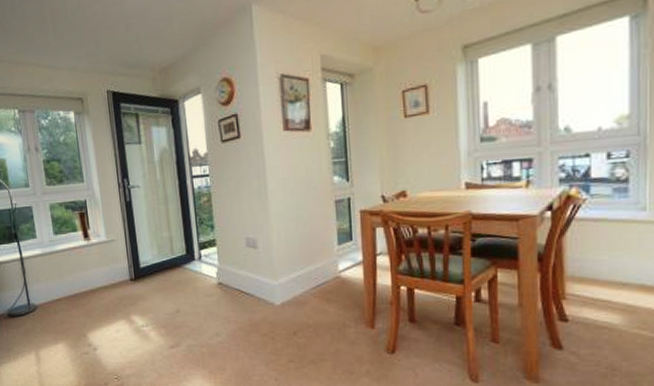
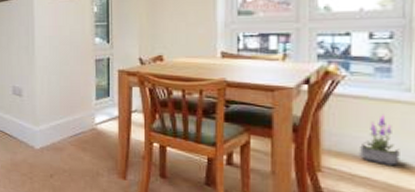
potted plant: none [601,235,637,286] -> present [360,114,400,165]

